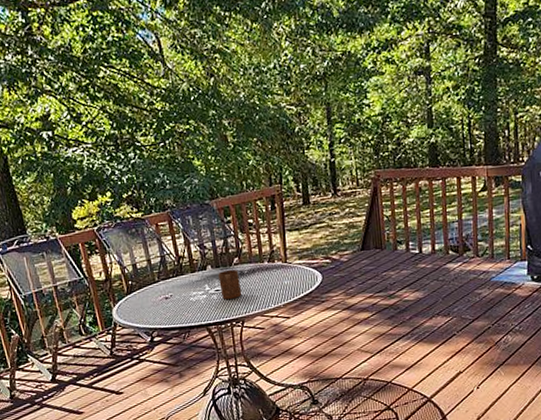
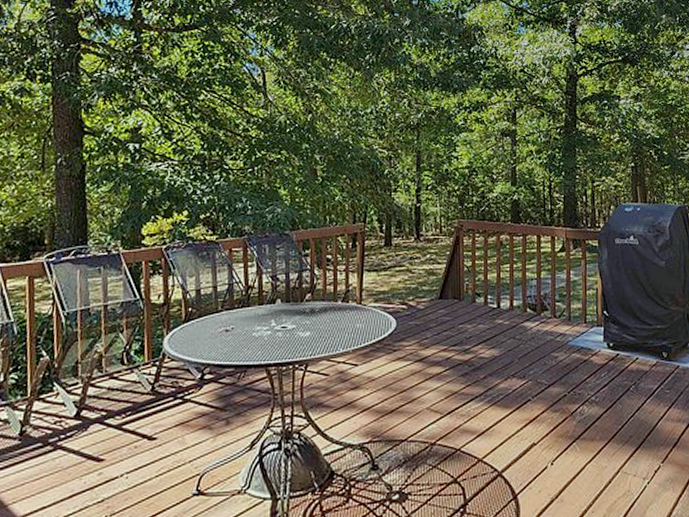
cup: present [218,269,243,299] -> none [287,305,310,338]

